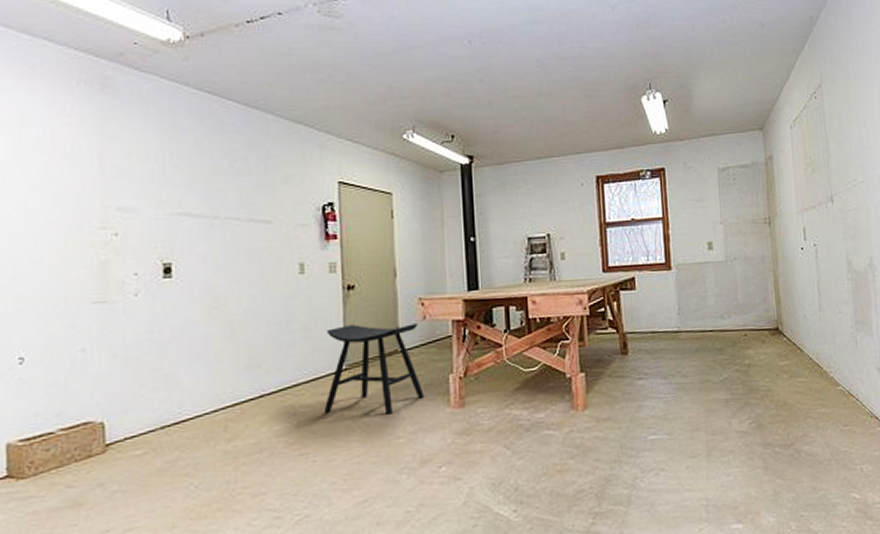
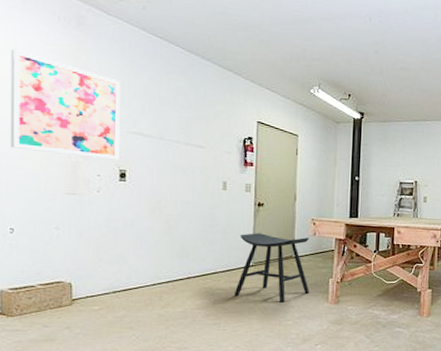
wall art: none [16,127,161,252] -> present [10,50,121,160]

